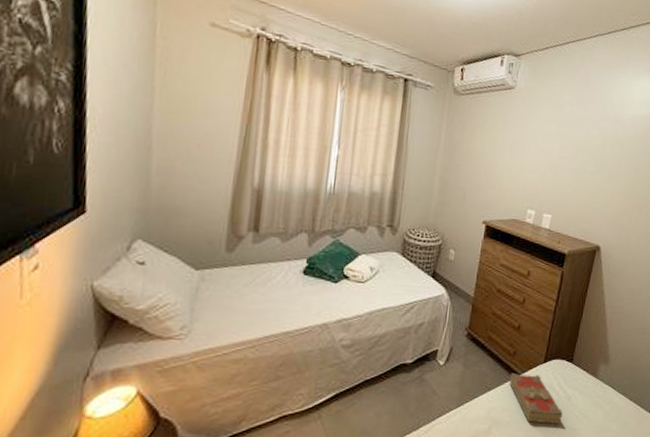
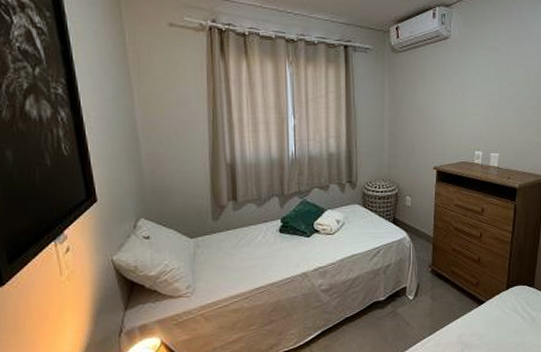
book: present [509,372,563,424] -> none [475,300,529,344]

